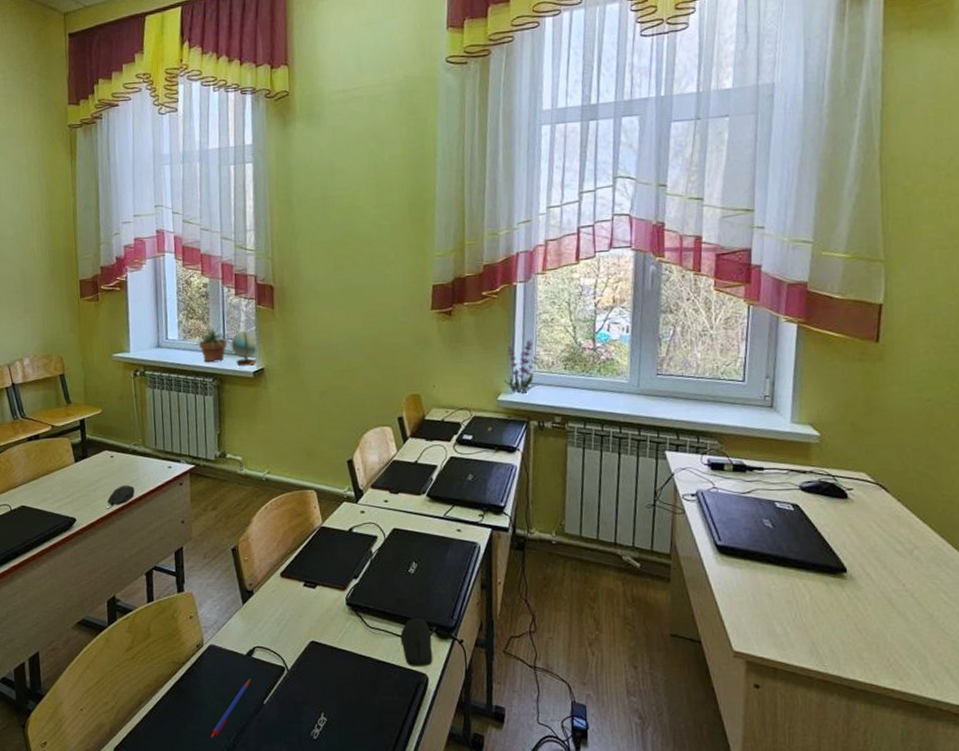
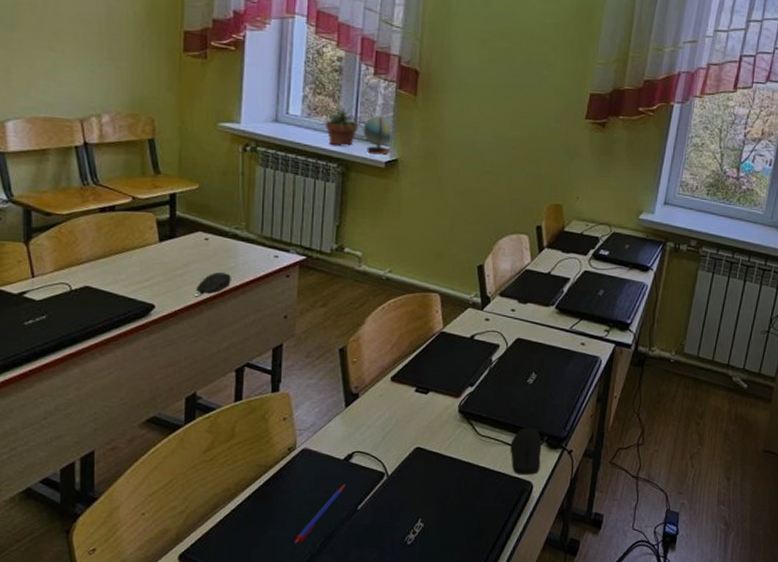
plant: present [502,339,540,395] -> none [646,161,687,216]

